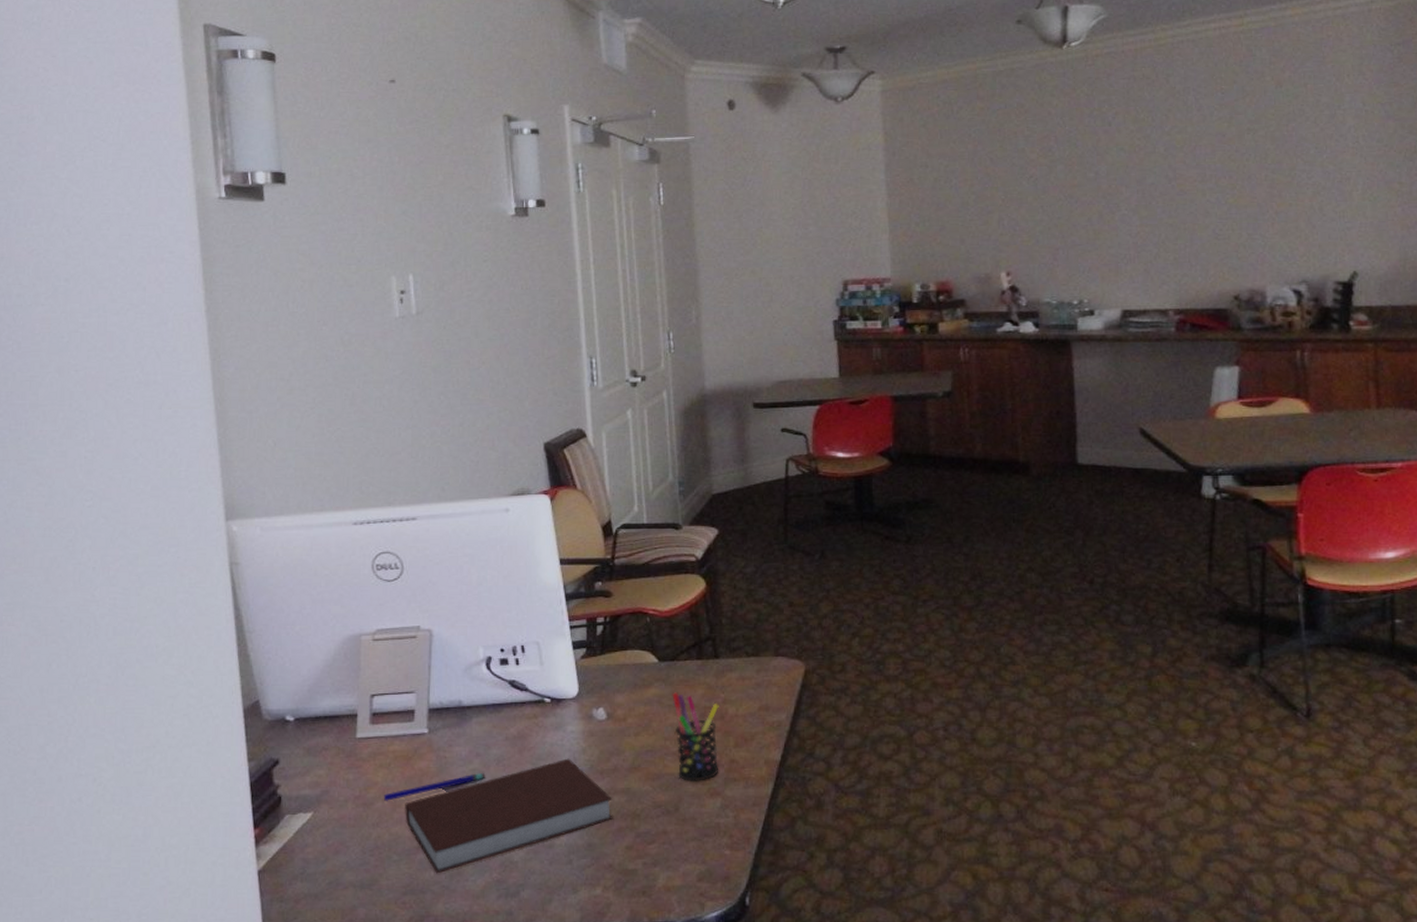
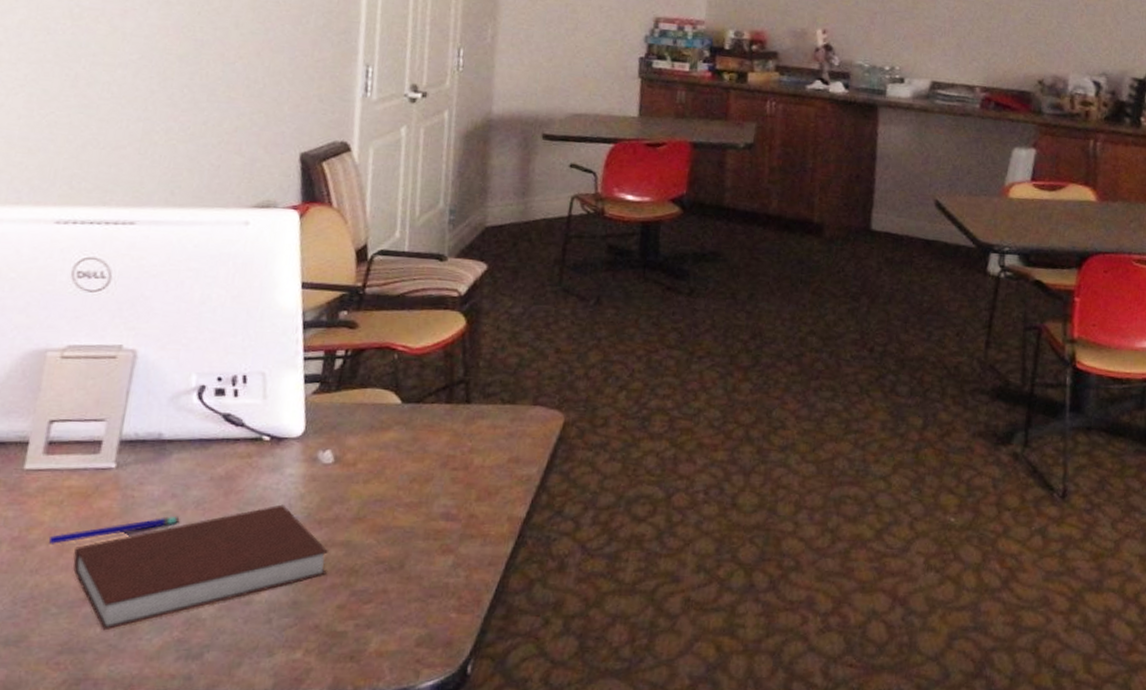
pen holder: present [672,692,719,781] -> none [408,437,465,537]

